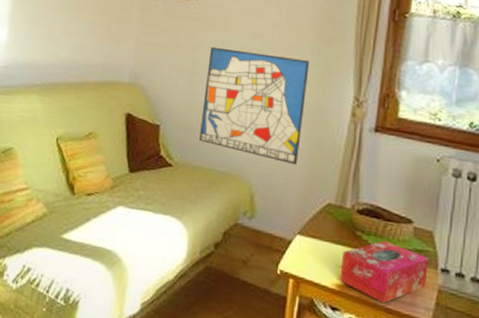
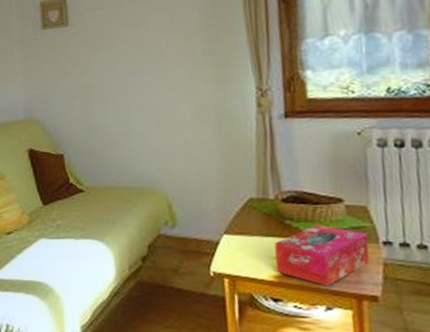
wall art: present [199,46,310,165] -> none [98,60,210,167]

